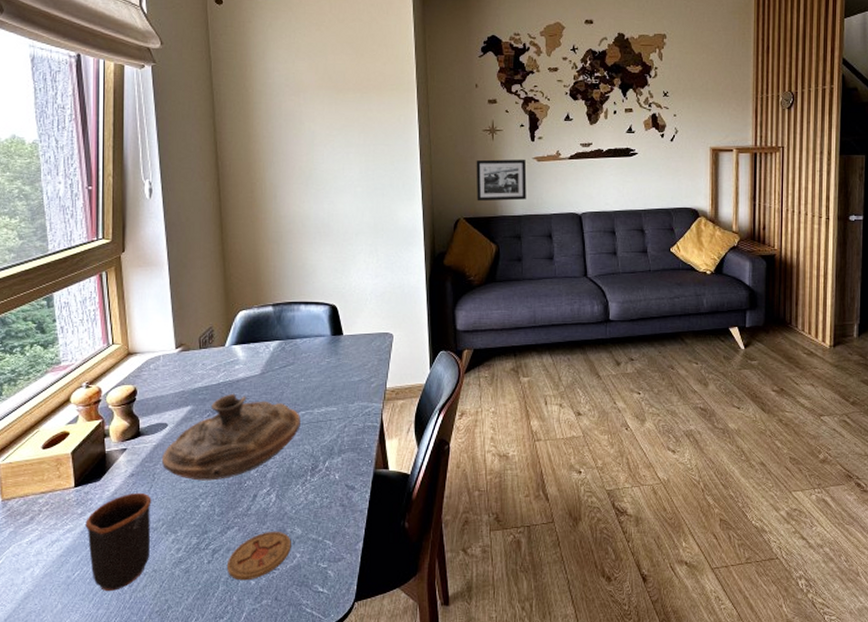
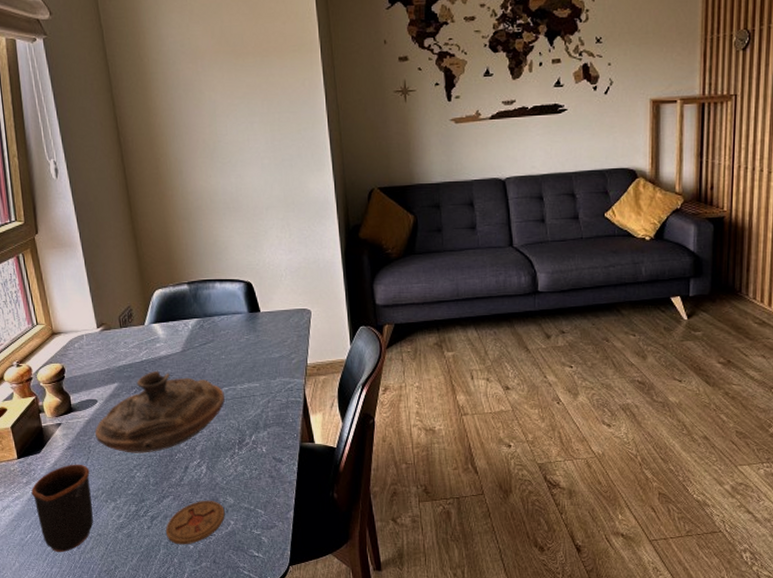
picture frame: present [476,159,527,201] -> none [388,122,444,169]

